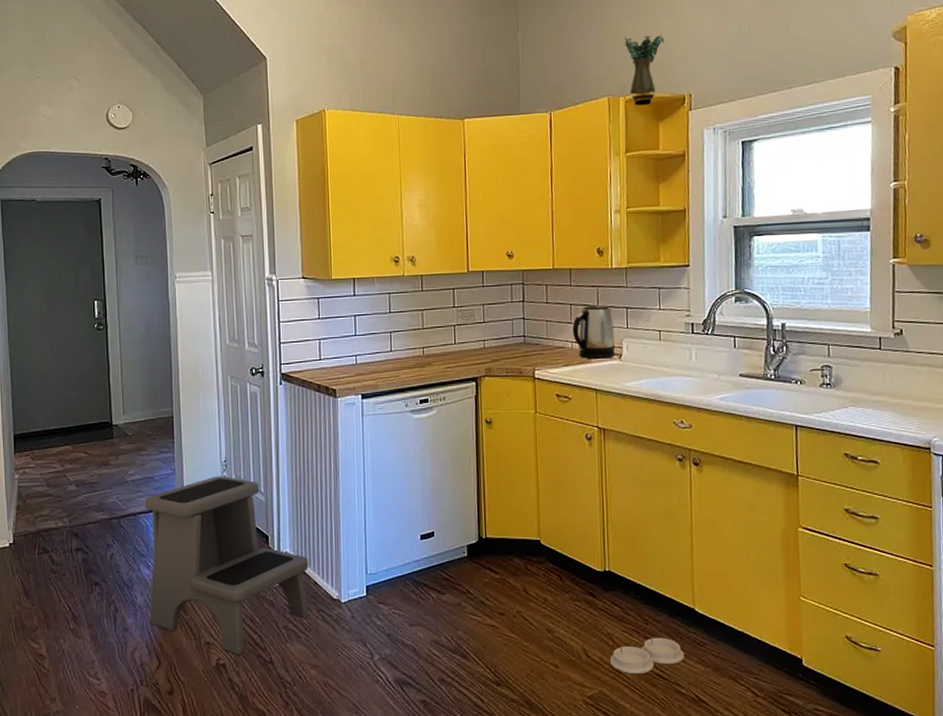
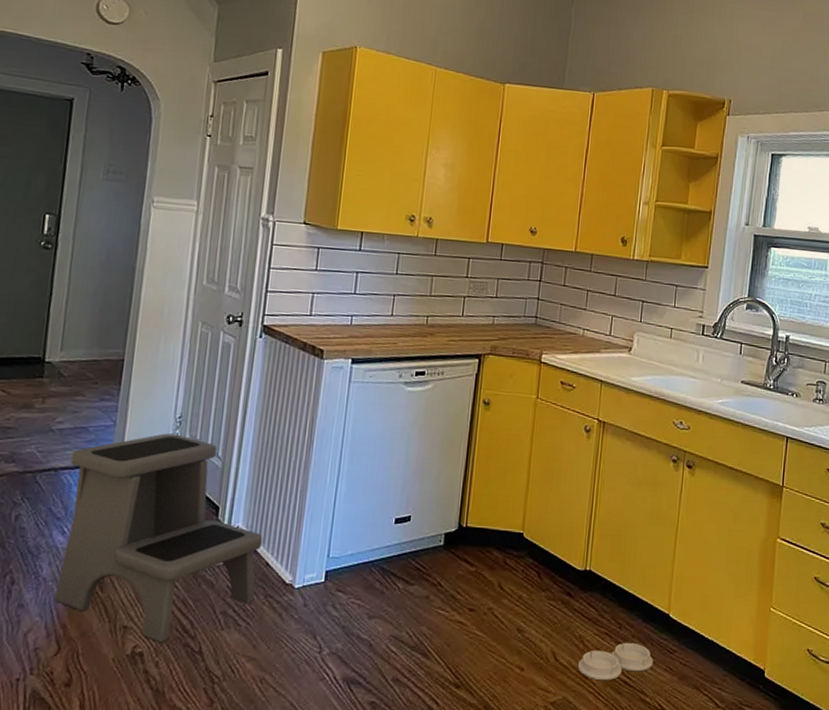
kettle: present [572,304,616,359] -> none [585,293,628,351]
vase: present [625,34,665,106] -> none [674,33,713,104]

